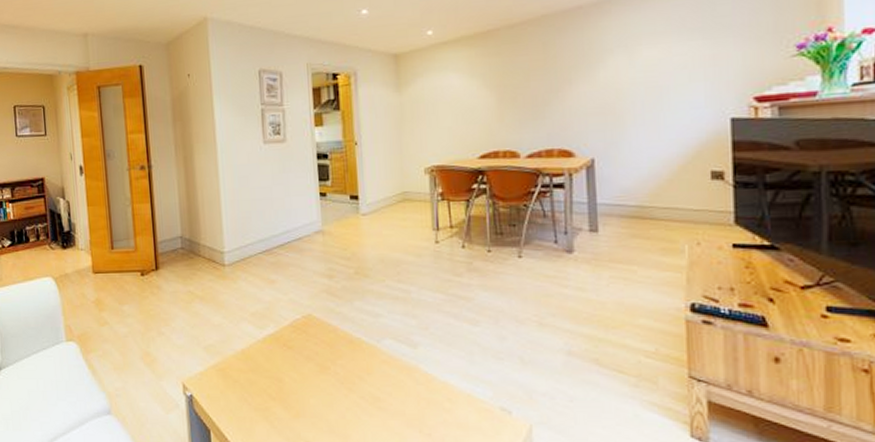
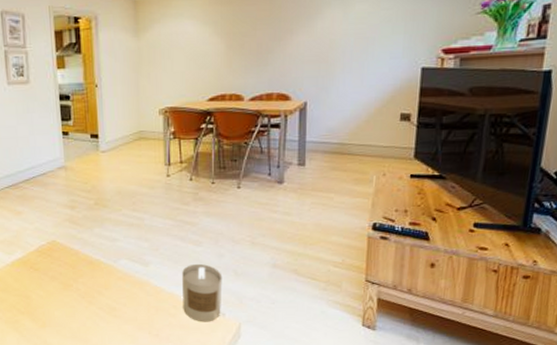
candle: none [457,347,507,422] -> present [182,263,223,322]

